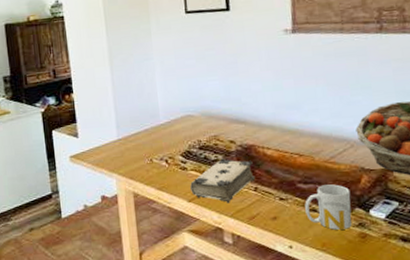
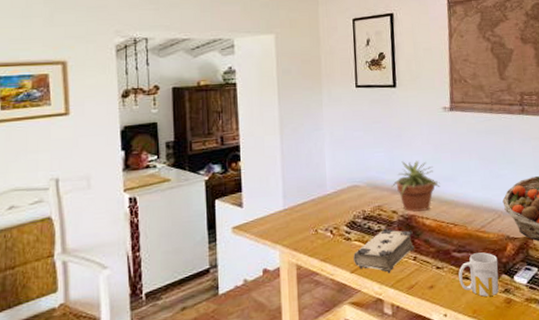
potted plant: none [227,88,282,142] -> present [391,160,440,212]

